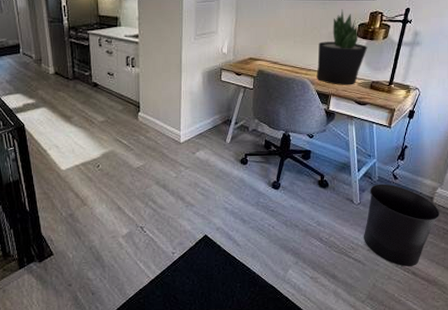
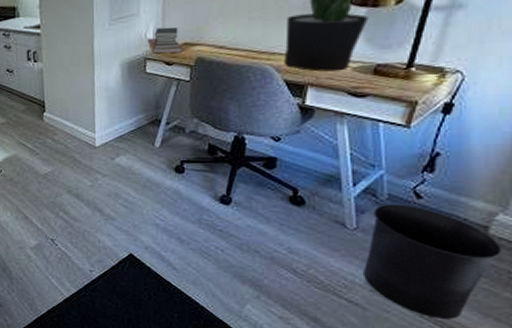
books: none [224,44,248,65] -> present [148,27,182,54]

